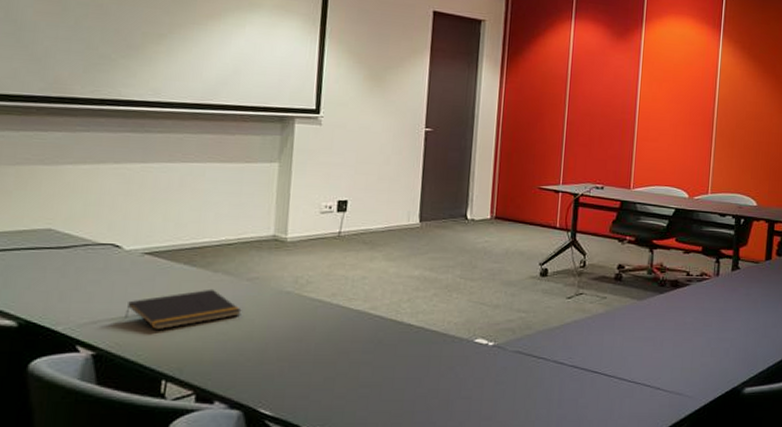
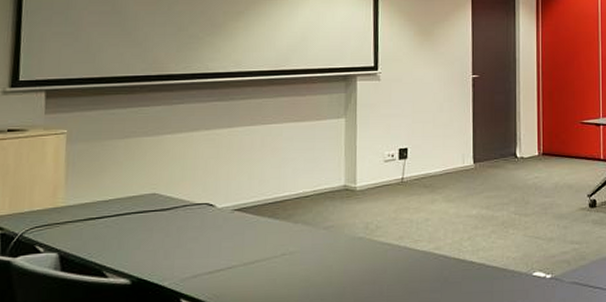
notepad: present [125,289,242,330] -> none [220,239,321,281]

